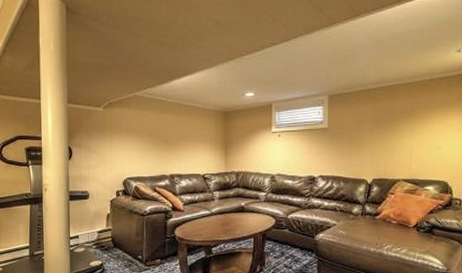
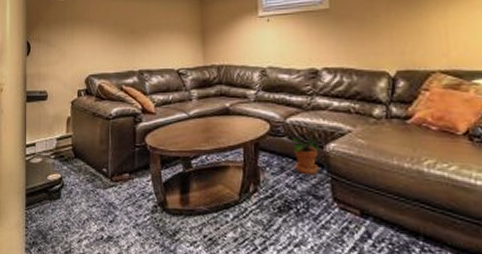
potted plant: none [291,229,312,258] -> present [291,137,320,175]

